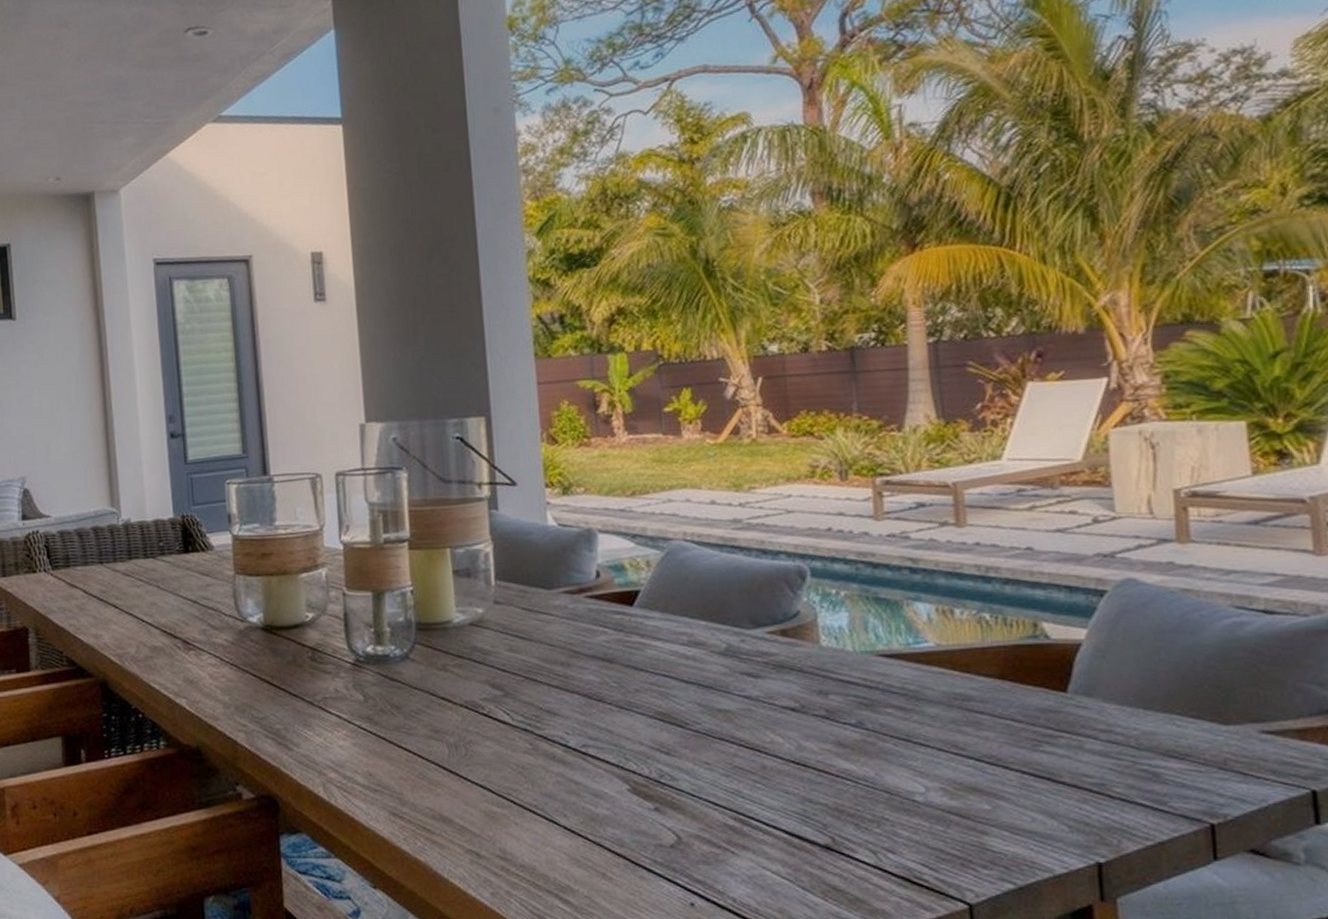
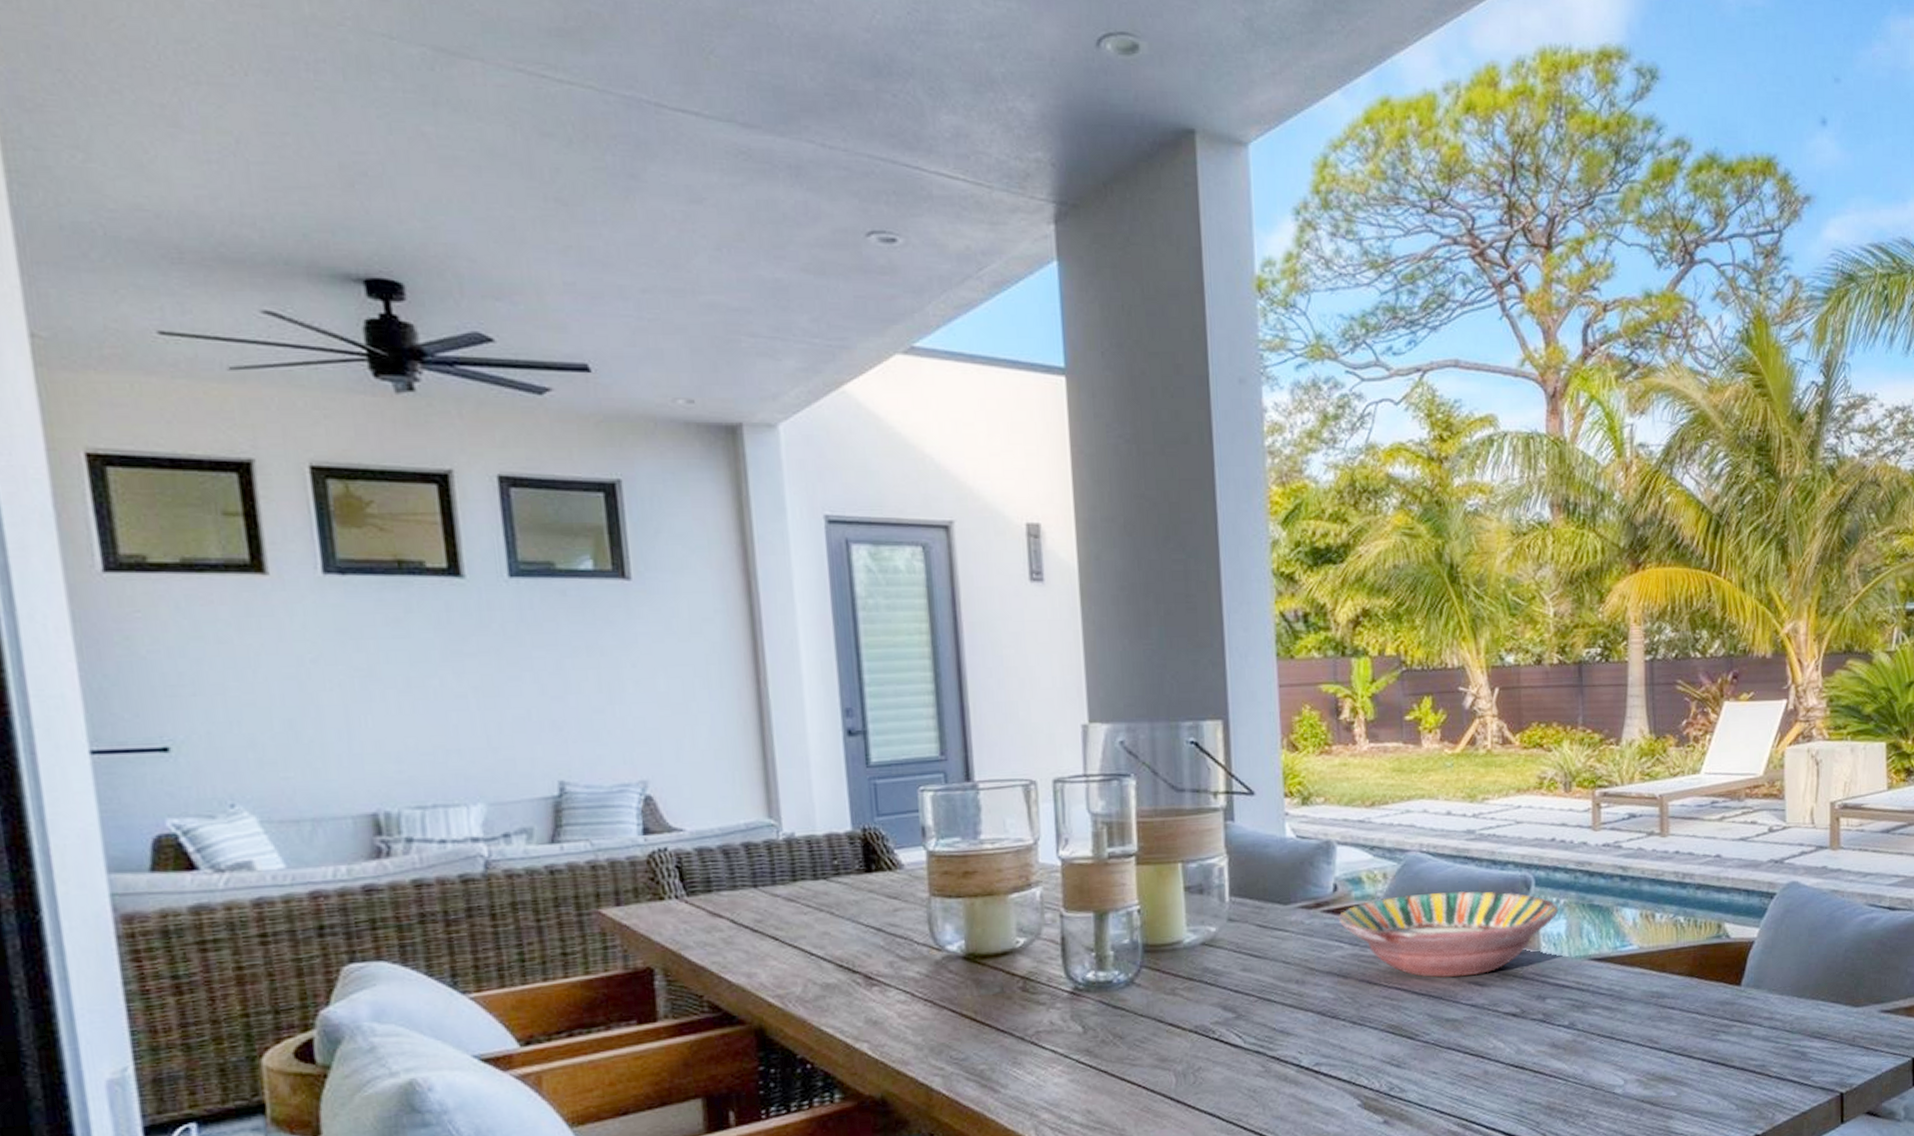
serving bowl: none [602,580,839,668] -> present [1338,891,1559,978]

